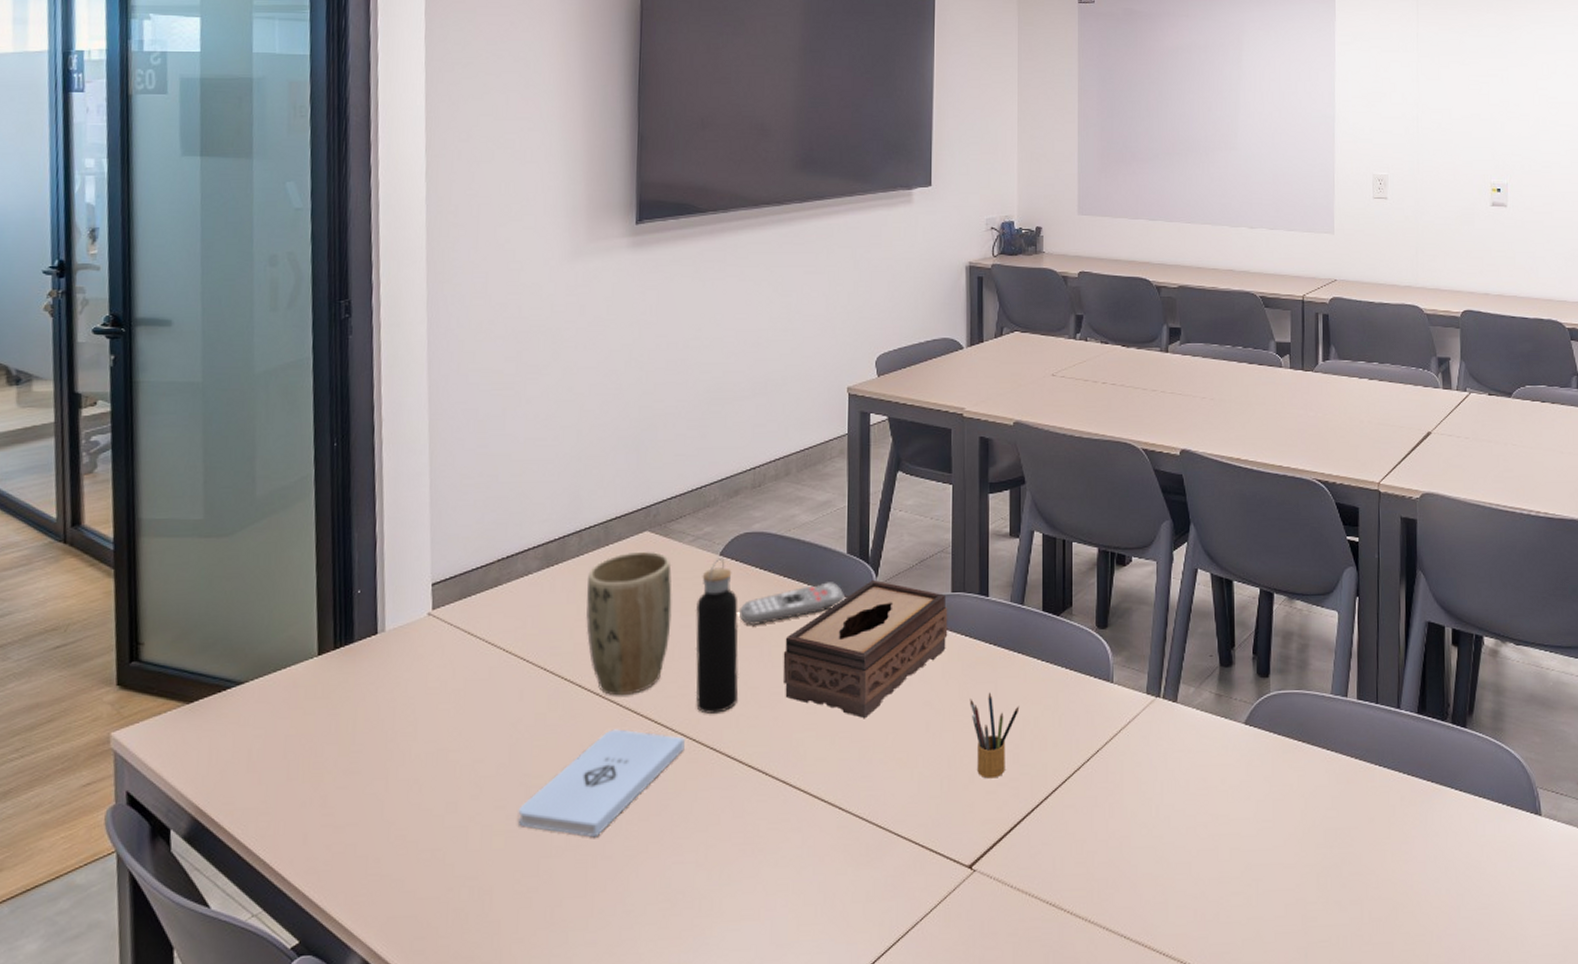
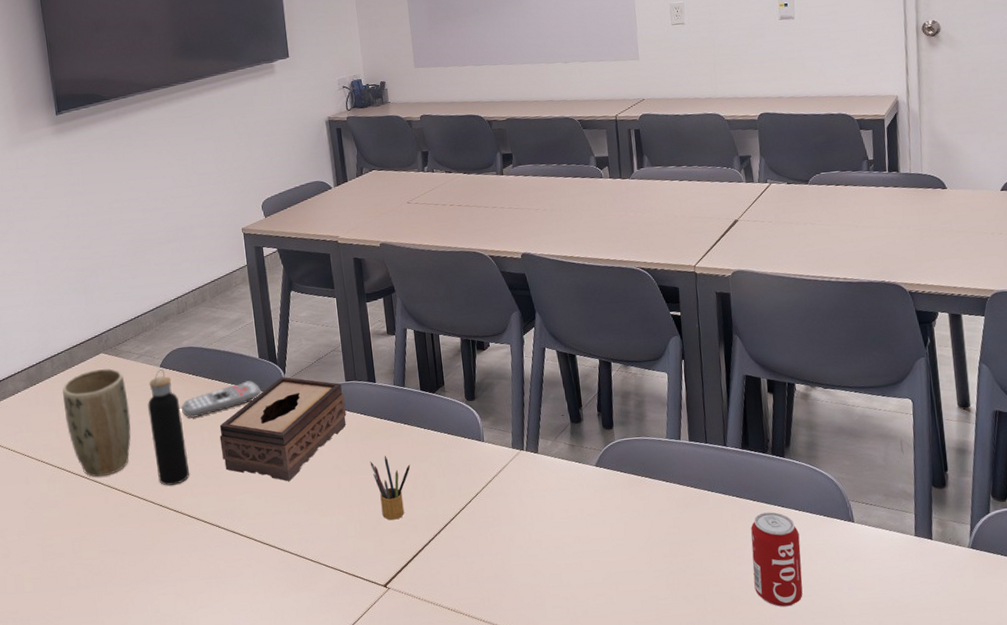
notepad: present [518,729,685,838] -> none [39,501,155,580]
beverage can: none [1421,796,1478,922] -> present [750,512,803,608]

